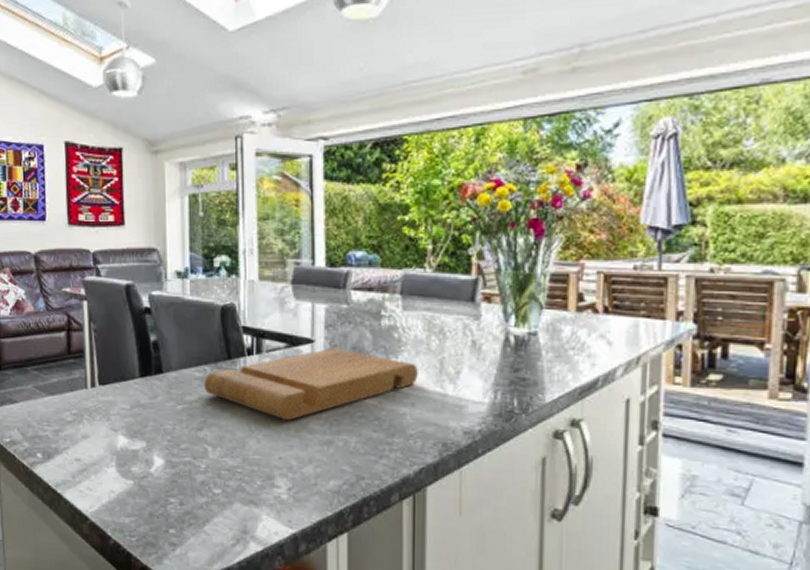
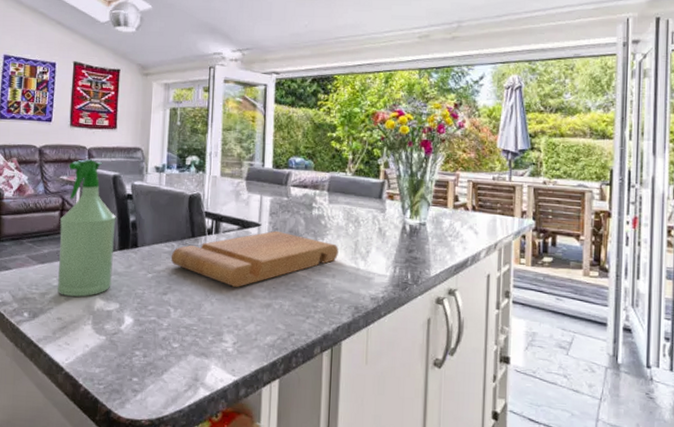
spray bottle: none [68,266,135,434] -> present [58,159,116,297]

